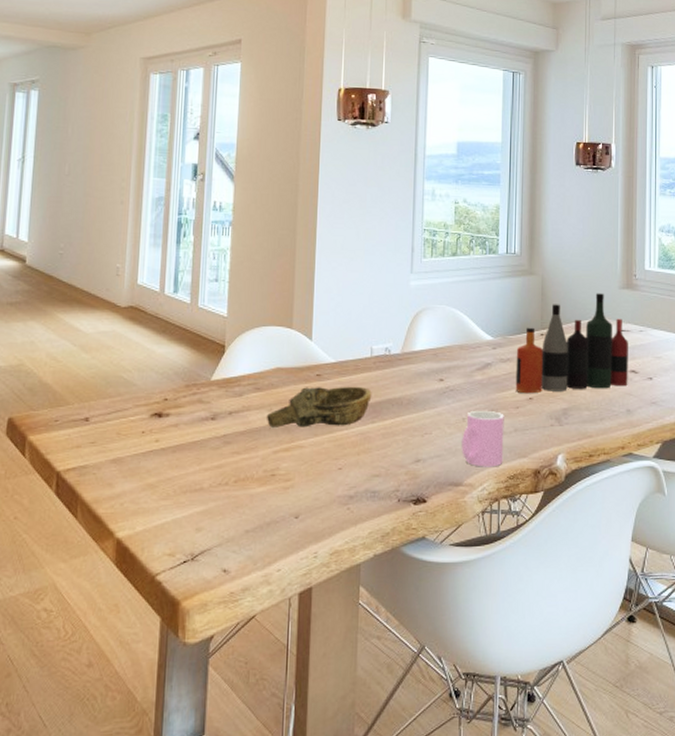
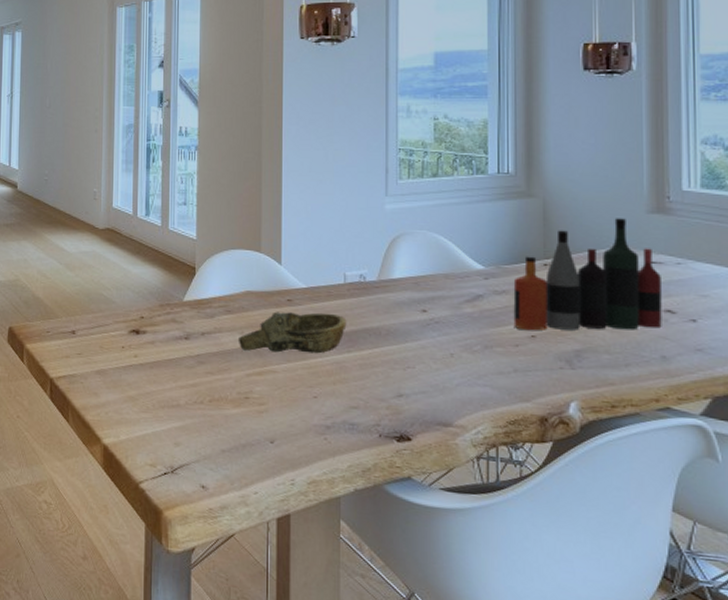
cup: present [461,410,504,467] -> none [450,345,501,410]

